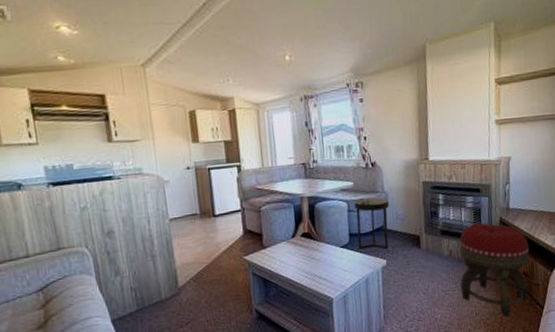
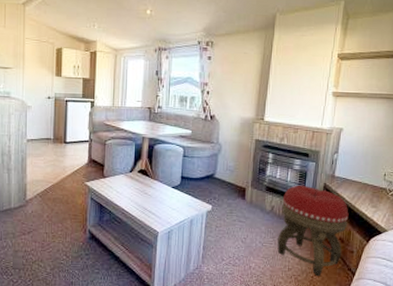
side table: present [354,197,390,249] -> none [188,147,222,195]

